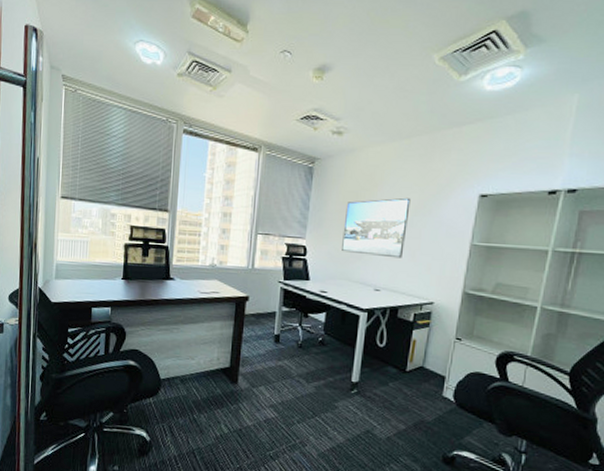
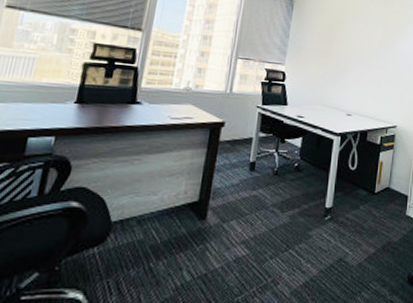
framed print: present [342,197,411,259] -> none [318,32,376,86]

